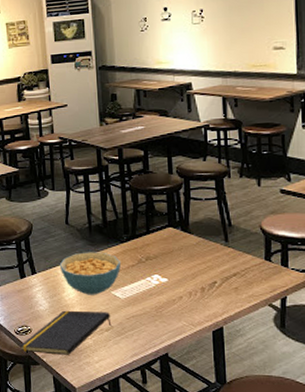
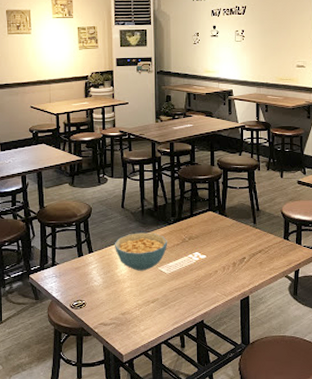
notepad: present [20,310,112,355] -> none [74,285,157,326]

